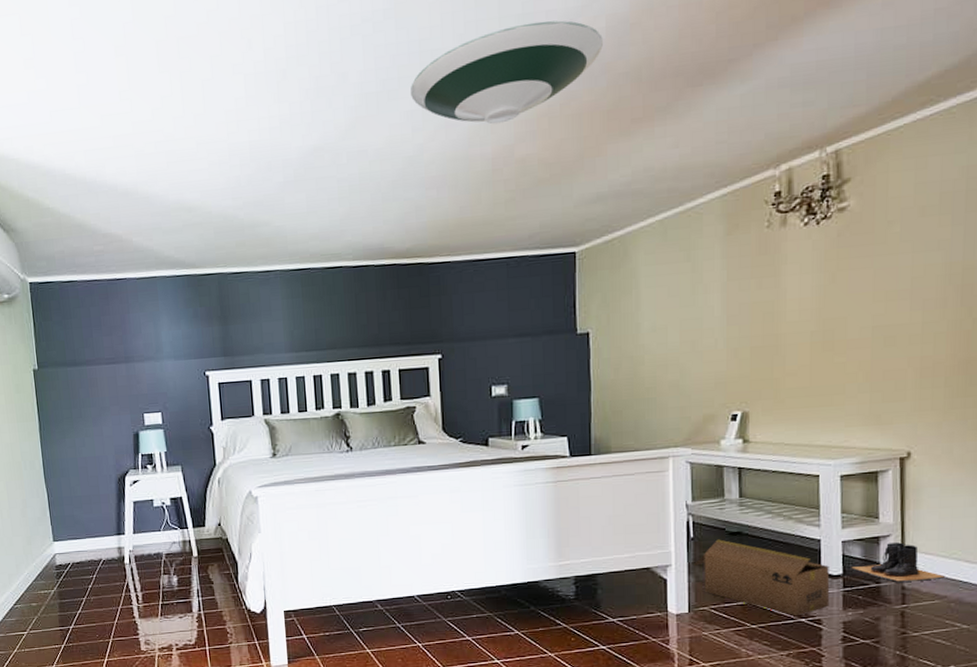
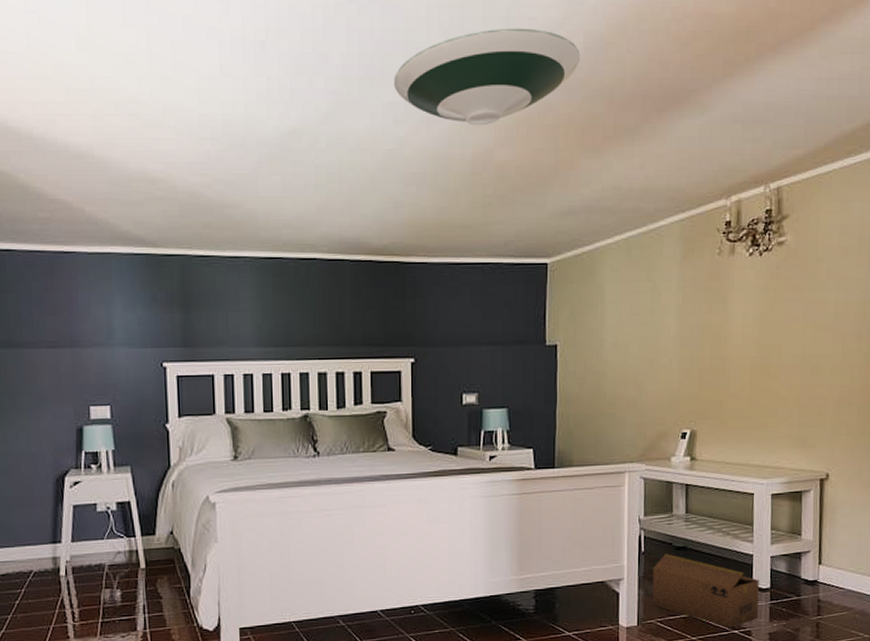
boots: present [851,542,945,583] -> none [777,558,852,596]

